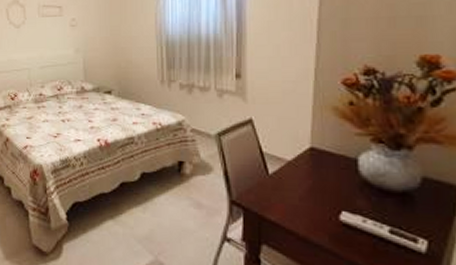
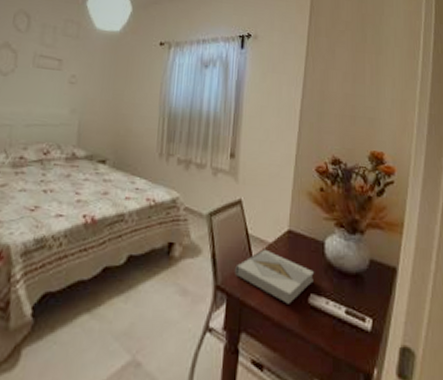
book: none [251,166,345,221] -> present [235,249,314,304]

